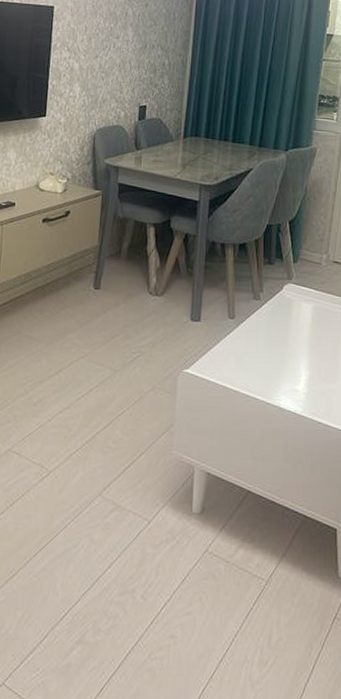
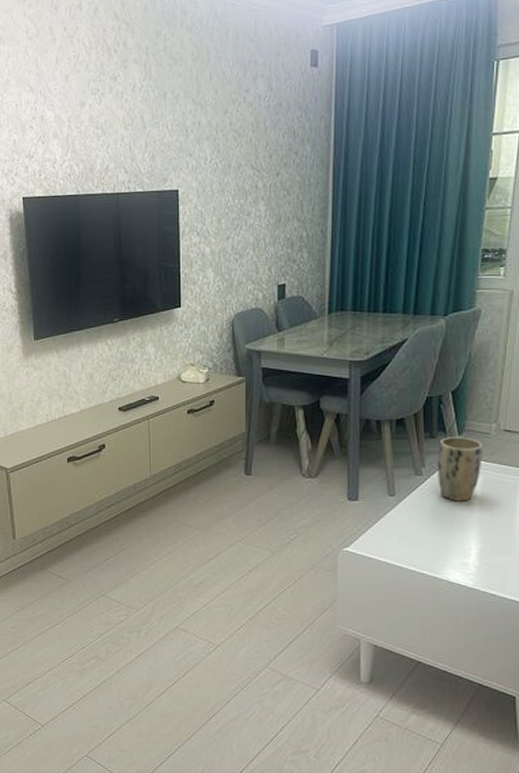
plant pot: none [274,264,314,328] -> present [438,437,483,501]

